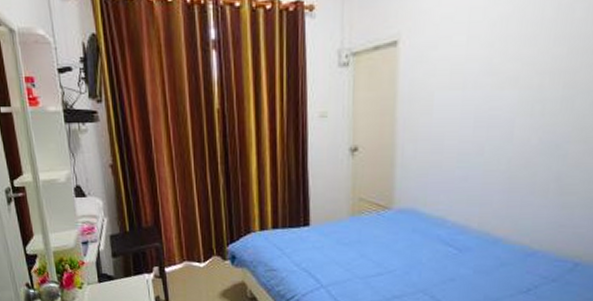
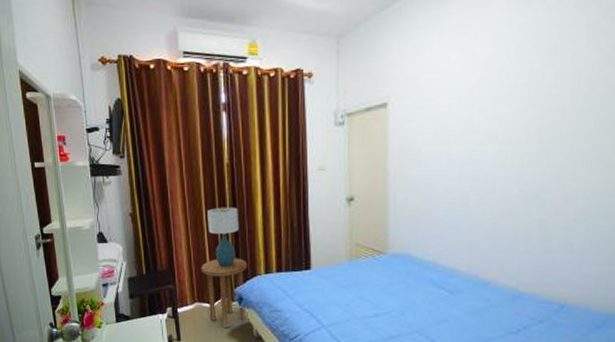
side table: none [189,213,241,289] -> present [201,258,248,329]
table lamp: none [196,158,232,225] -> present [208,207,240,268]

